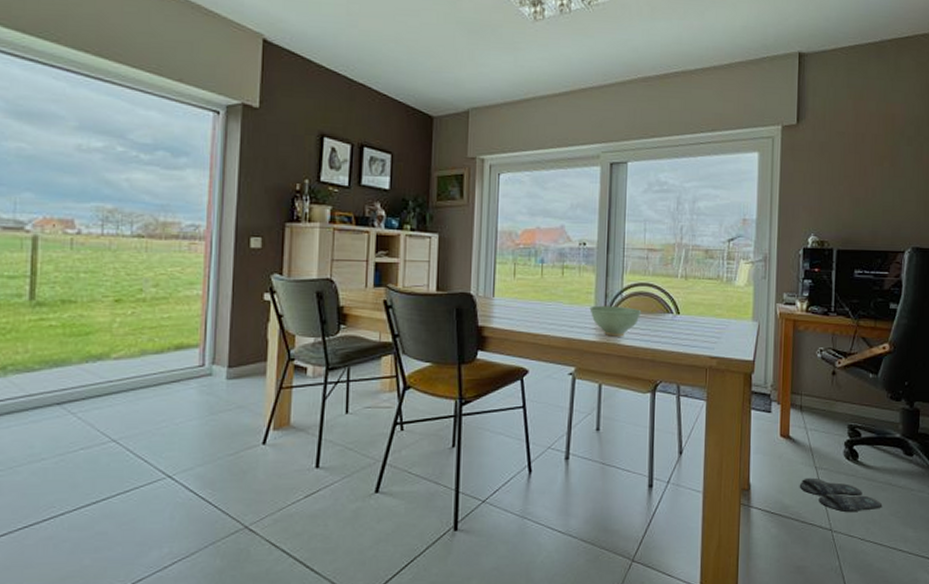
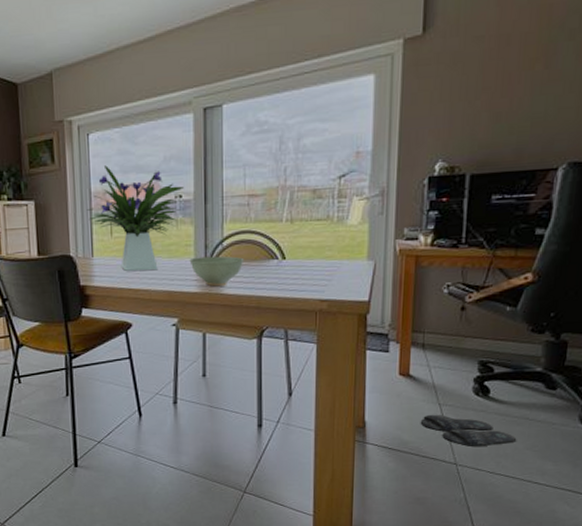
flower arrangement: none [491,206,589,316] -> present [86,165,185,271]

